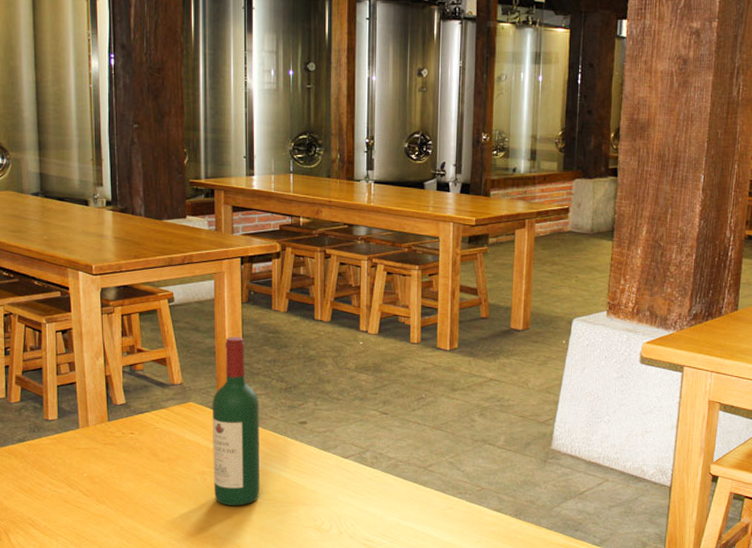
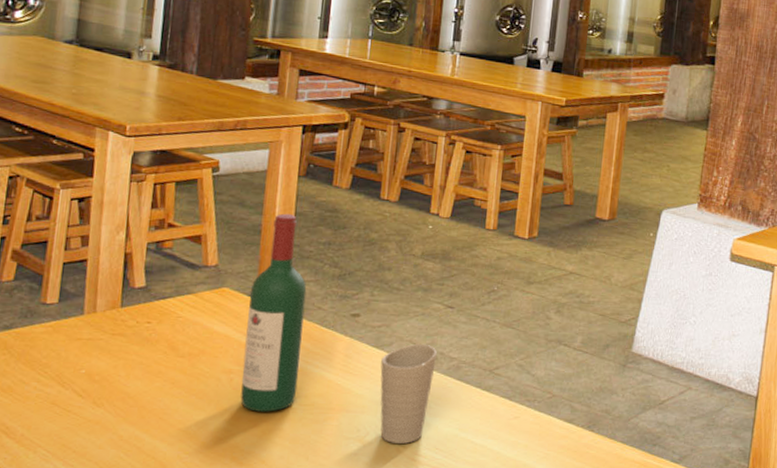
cup: none [329,445,376,531] -> present [380,343,437,444]

